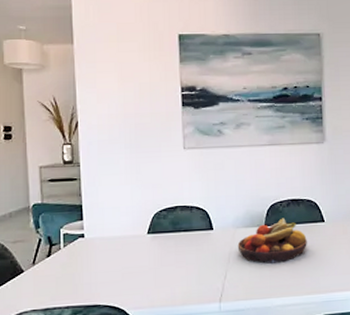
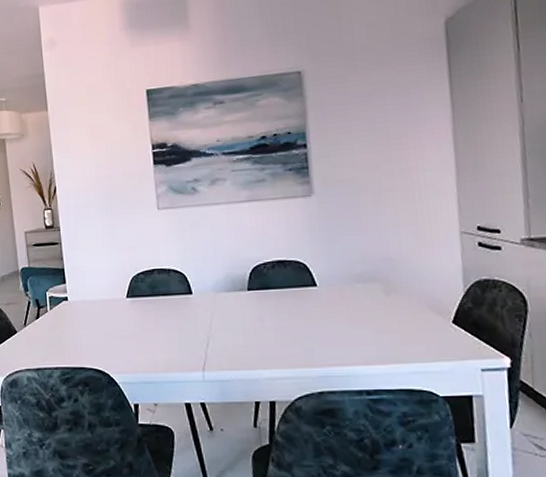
fruit bowl: present [237,218,307,265] -> none [219,281,298,333]

